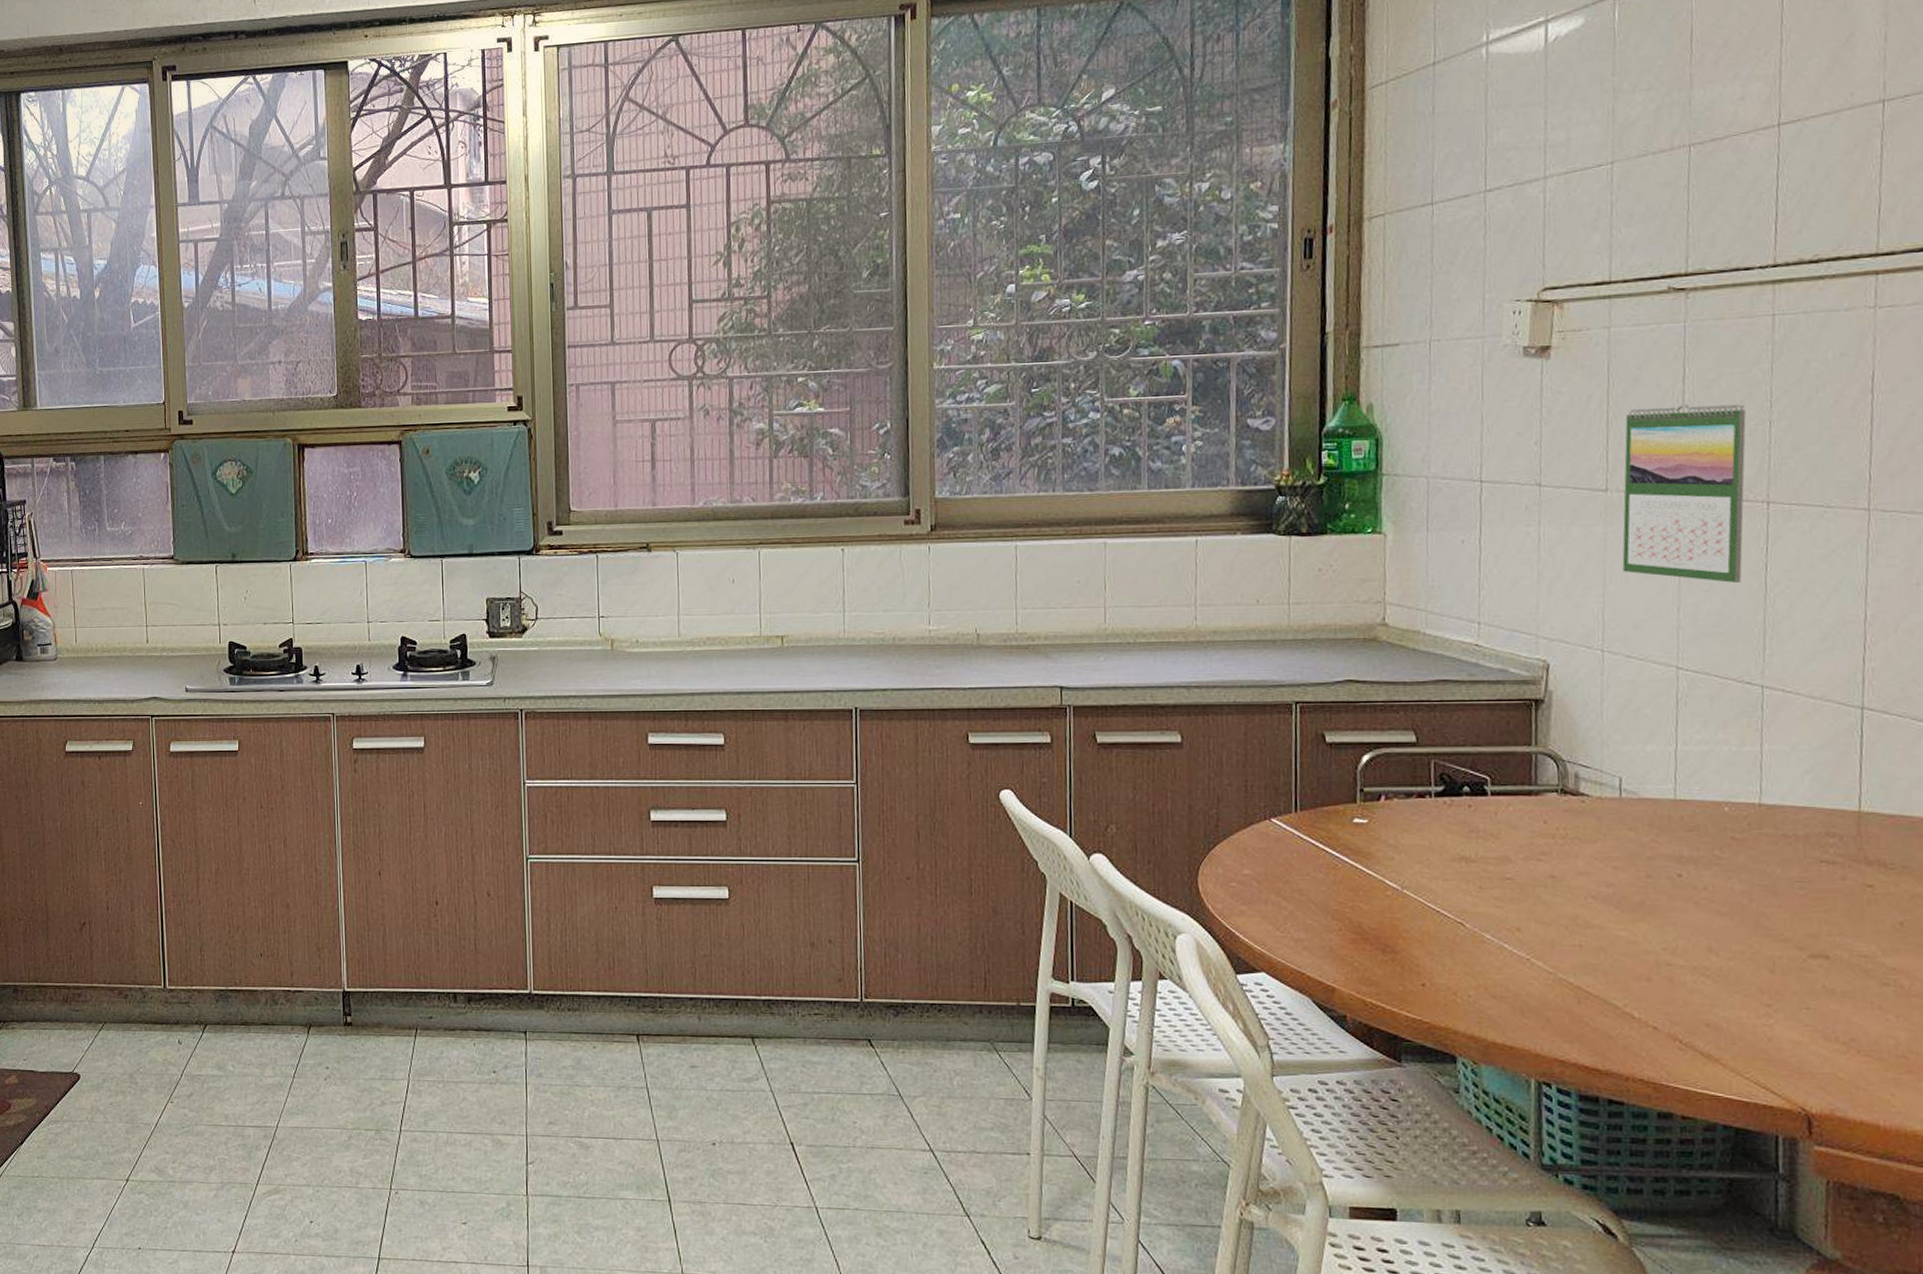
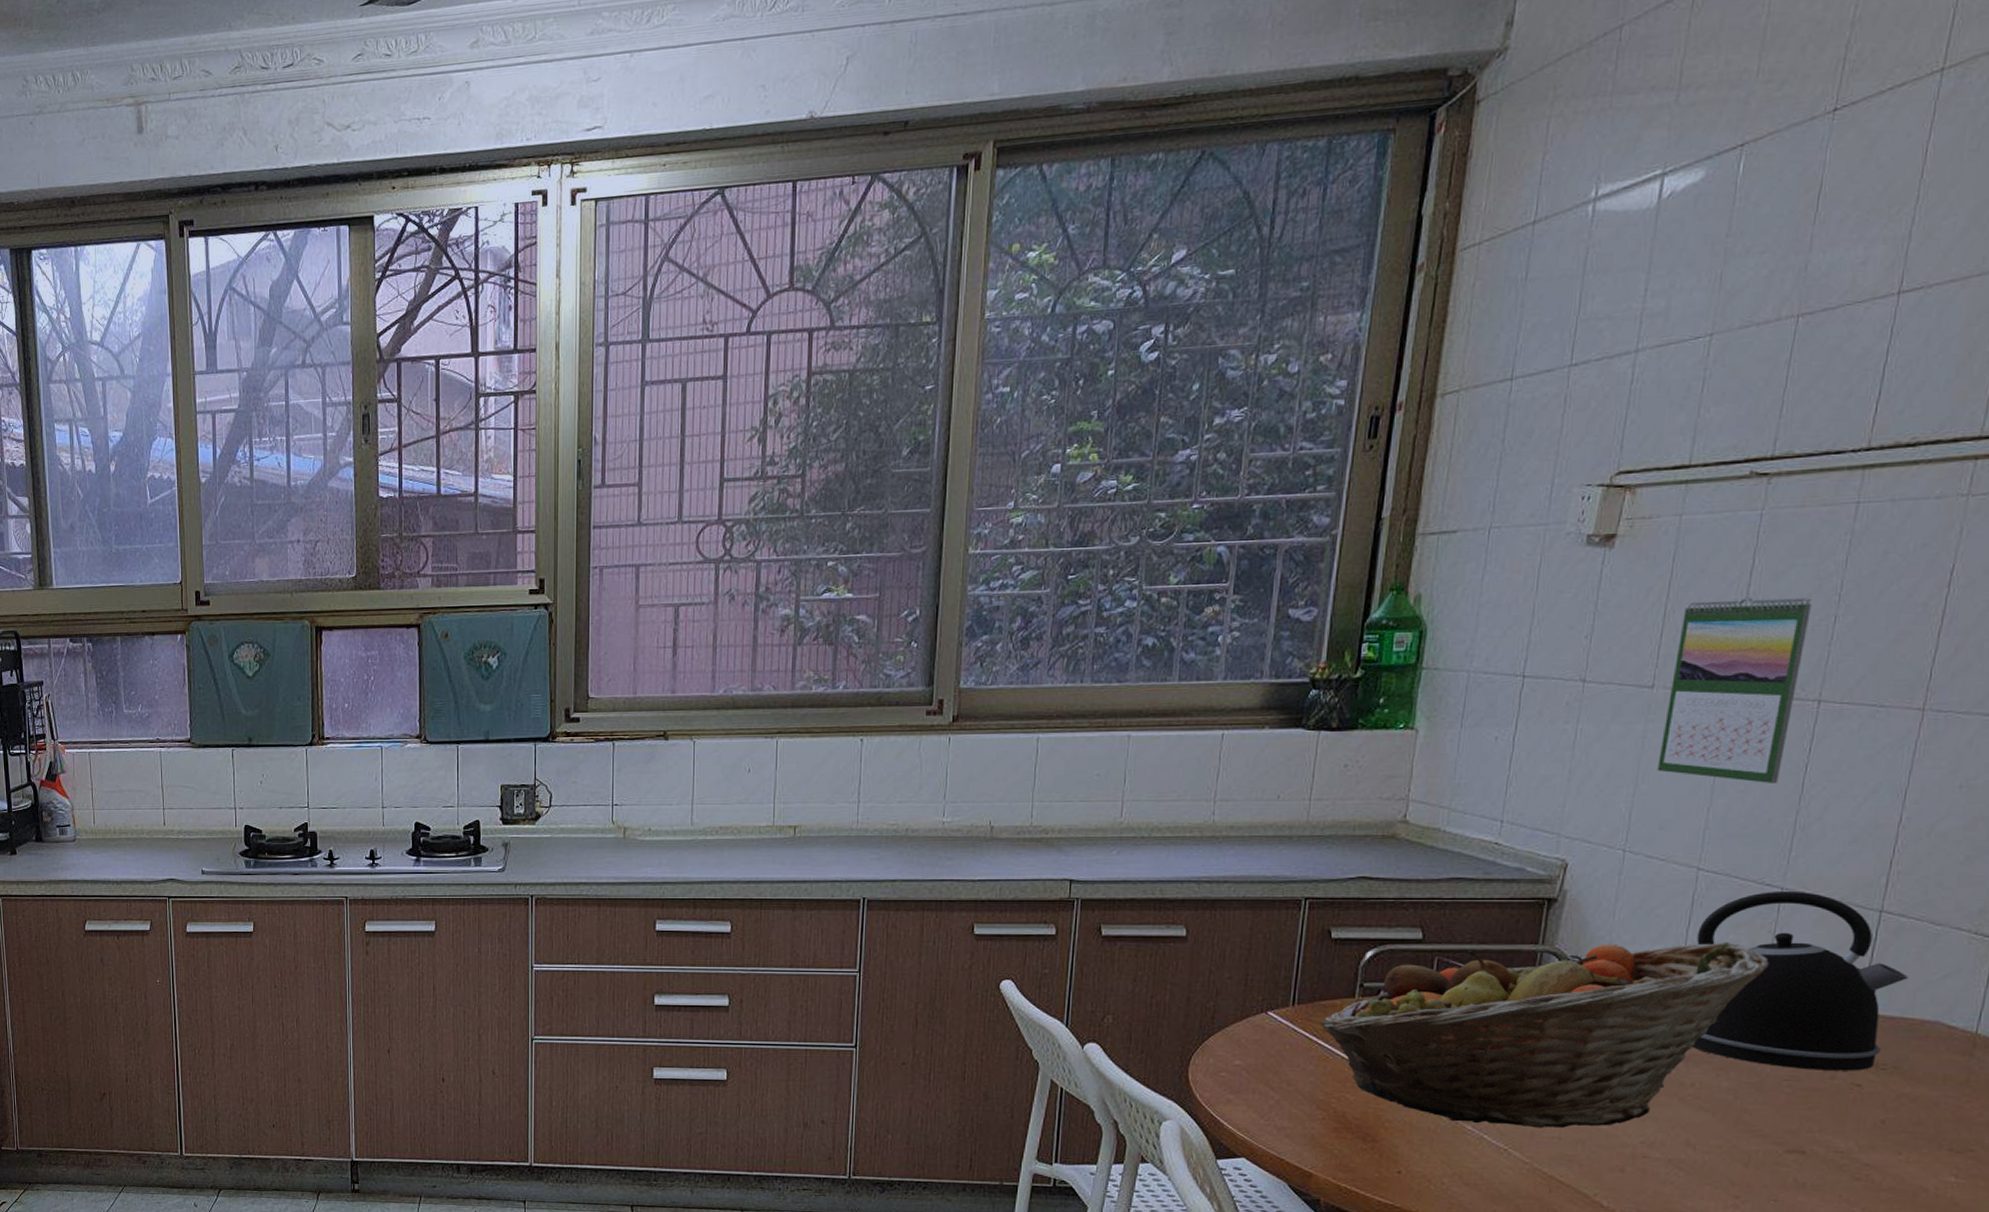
fruit basket: none [1324,741,1762,936] -> present [1320,941,1769,1128]
kettle: none [1686,689,1900,871] -> present [1692,892,1908,1071]

